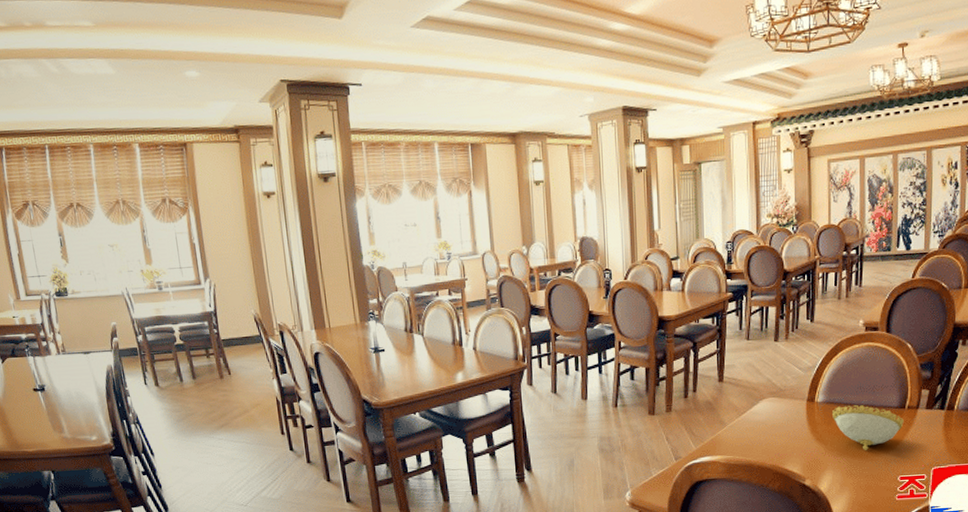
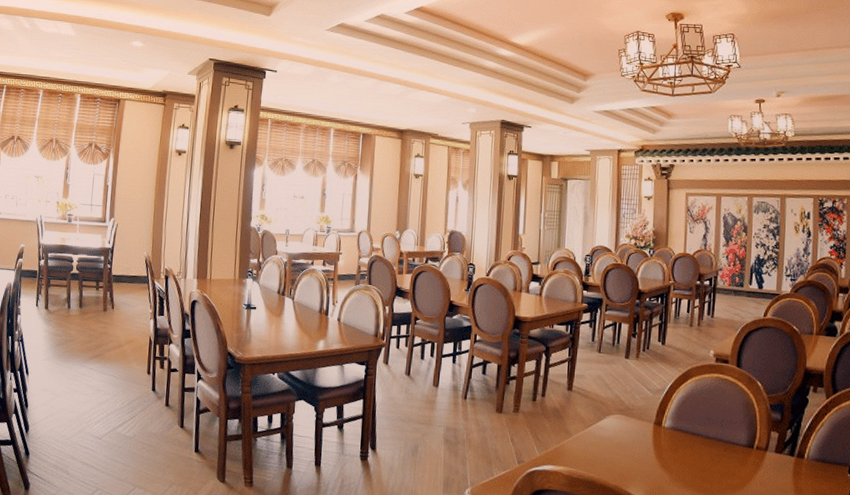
decorative bowl: present [832,405,904,450] -> none [679,435,752,486]

